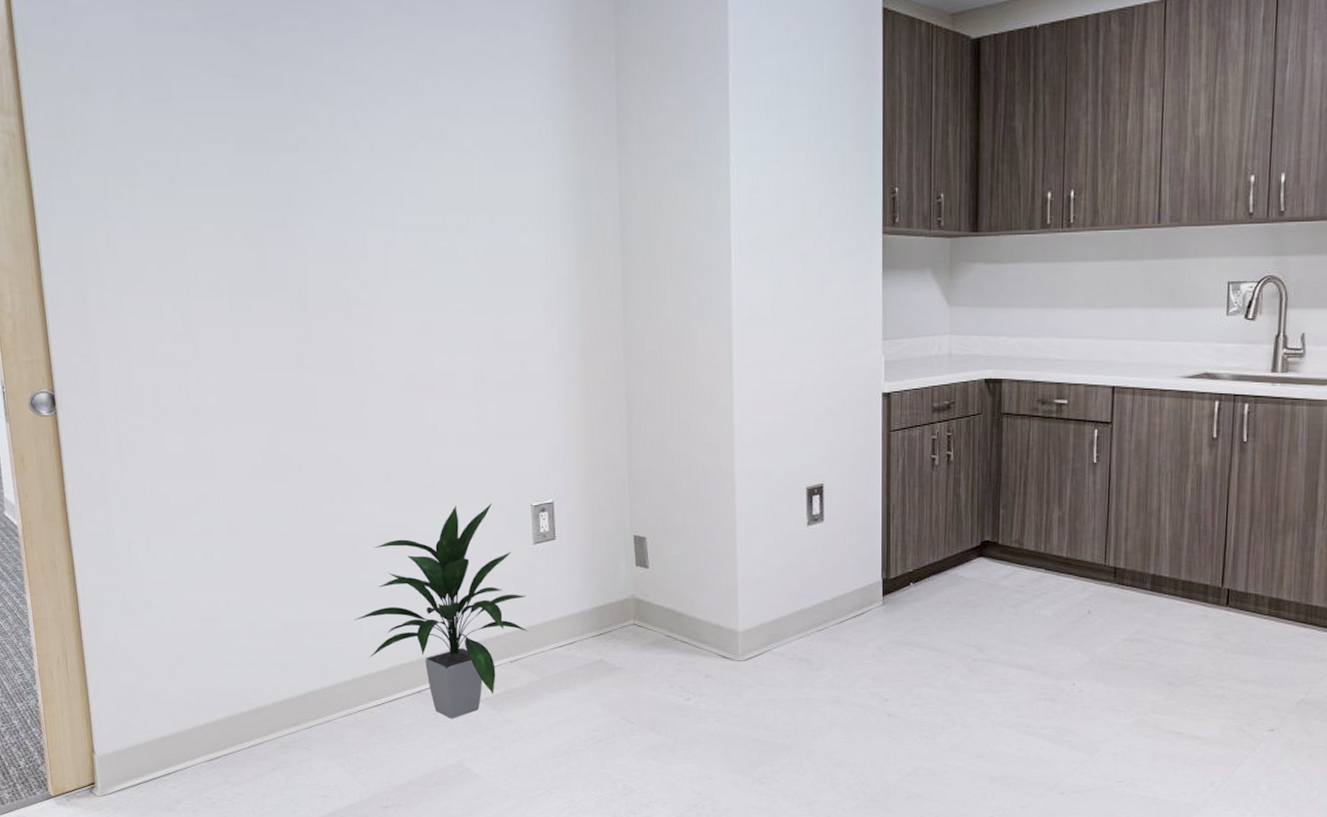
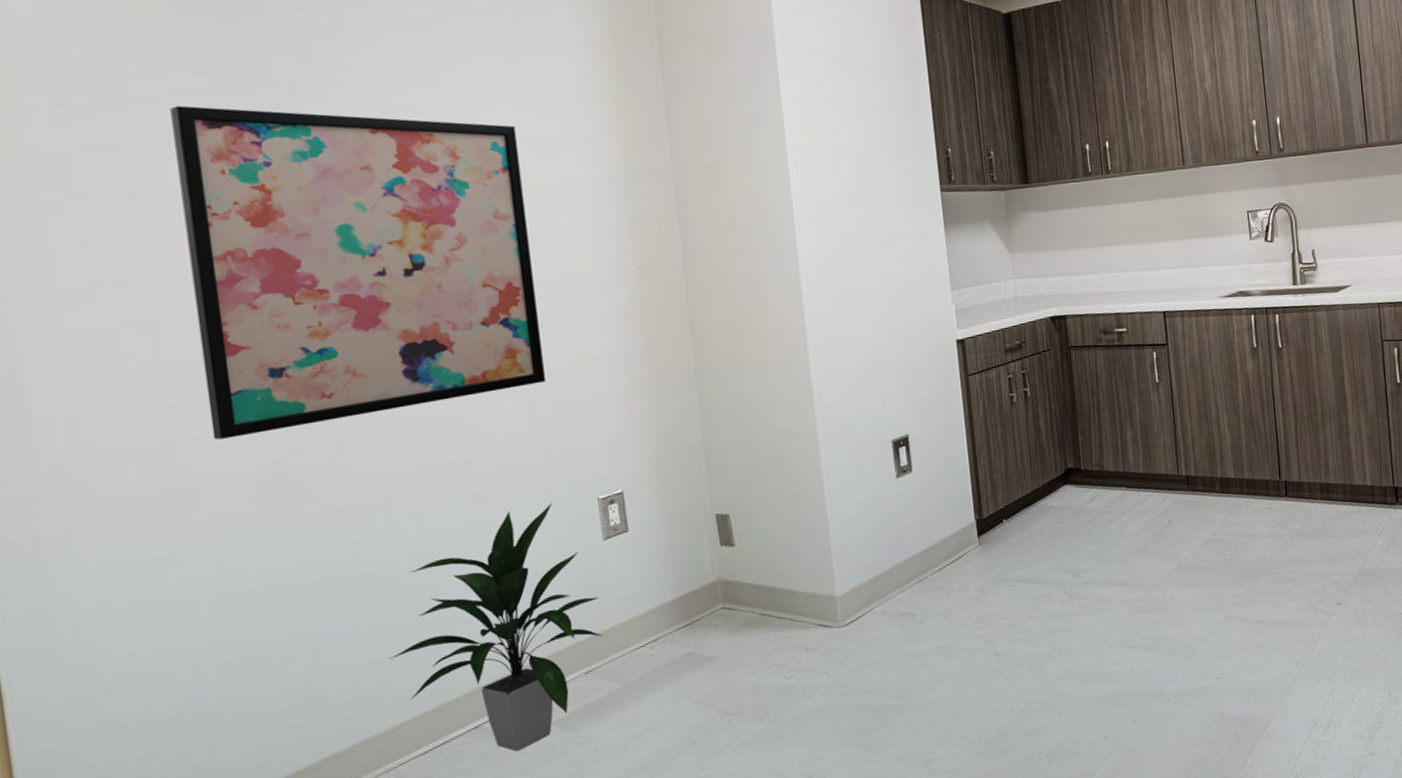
wall art: none [202,105,494,410] -> present [170,105,547,440]

